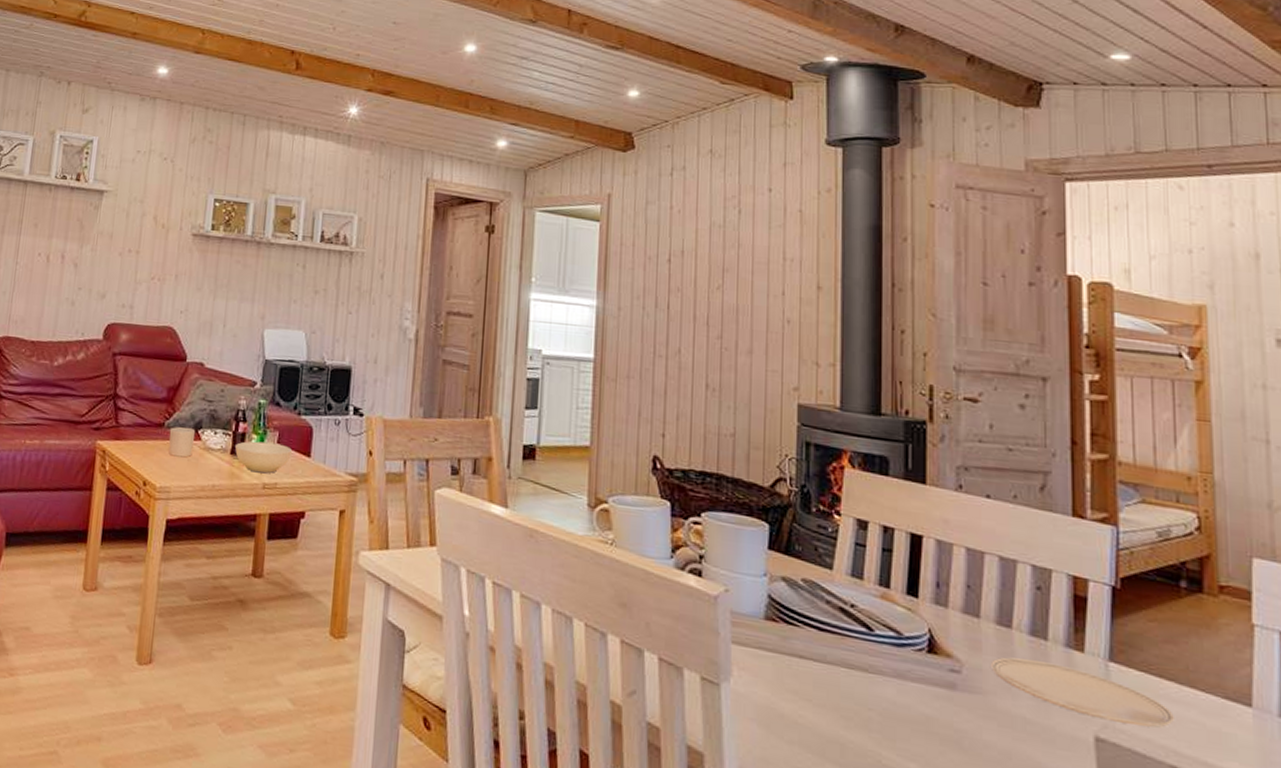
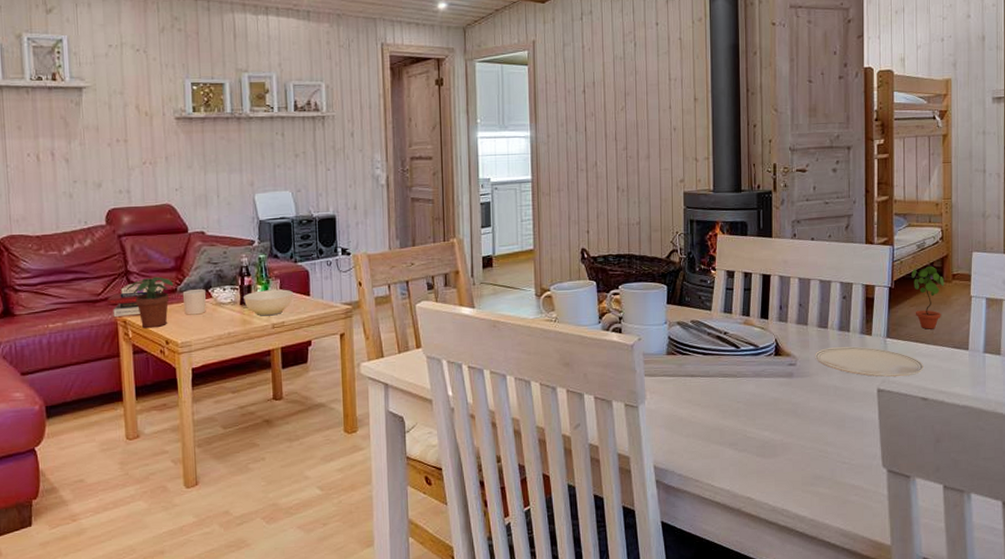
books: none [89,408,153,448] -> present [107,281,165,318]
potted plant: none [111,405,163,465] -> present [126,276,174,329]
potted plant: none [1149,565,1206,663] -> present [911,266,945,329]

